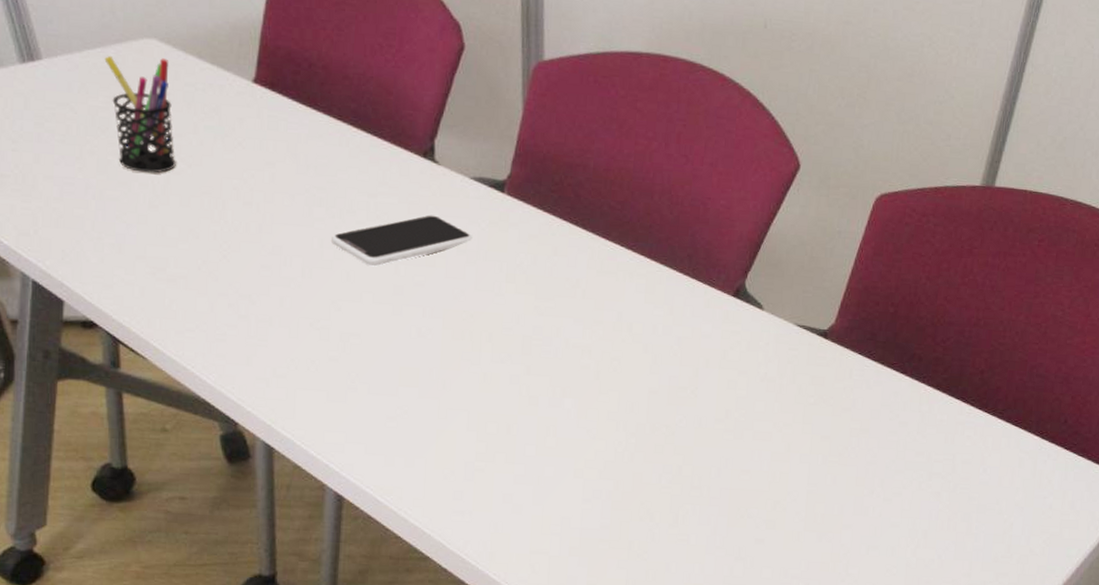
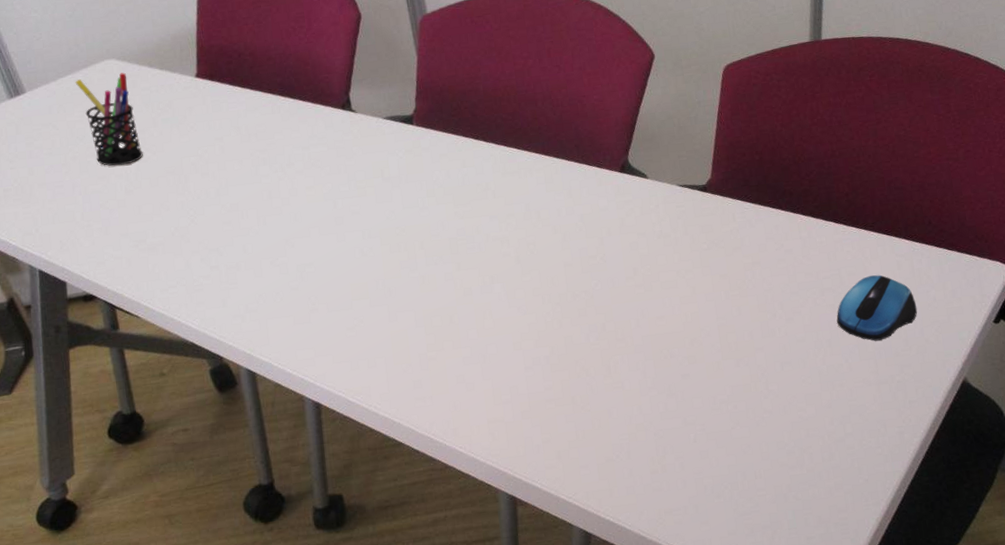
smartphone: present [330,215,473,267] -> none [277,154,394,206]
computer mouse: none [938,468,1030,542] -> present [836,275,918,341]

